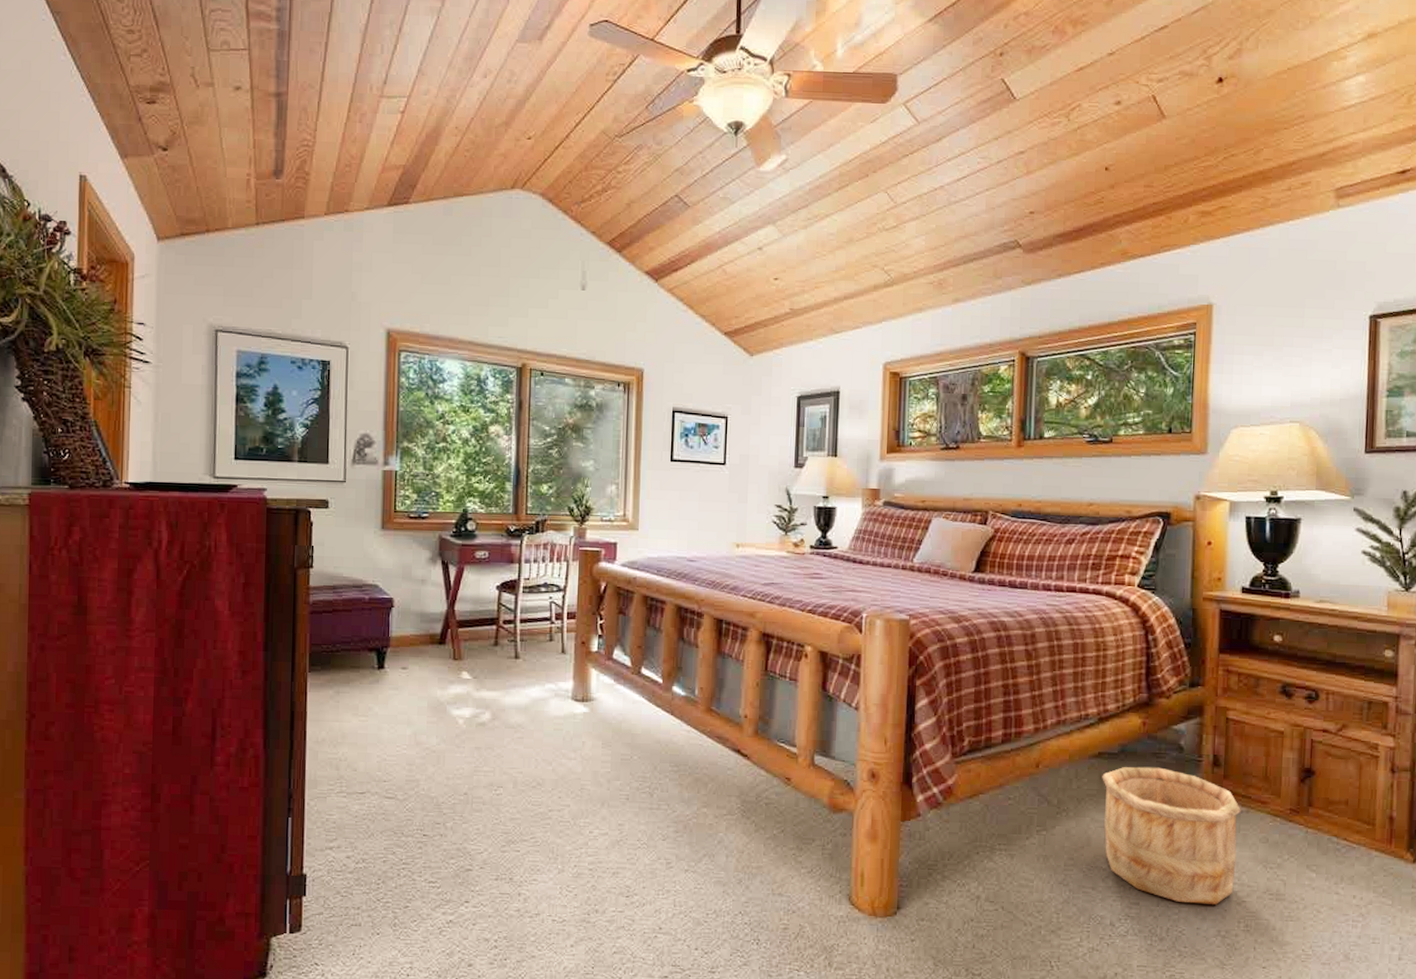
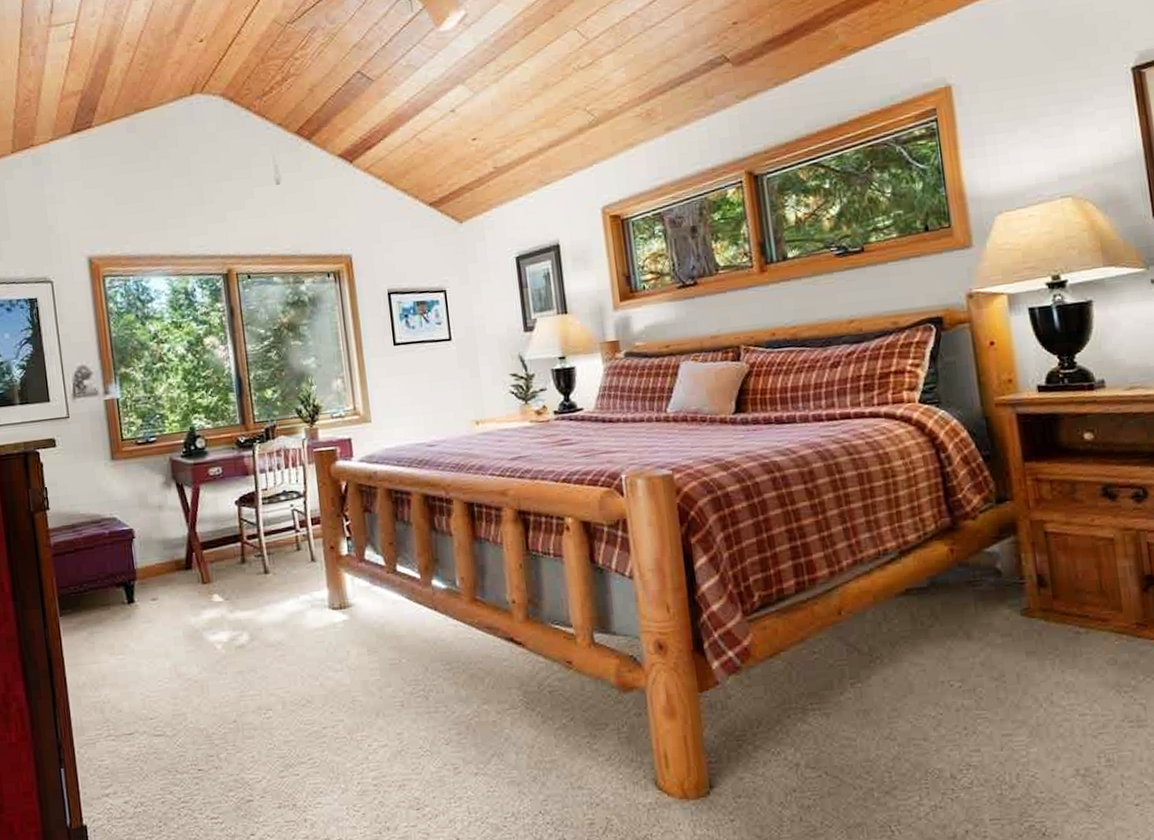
wooden bucket: present [1102,766,1241,904] -> none [914,596,1086,743]

